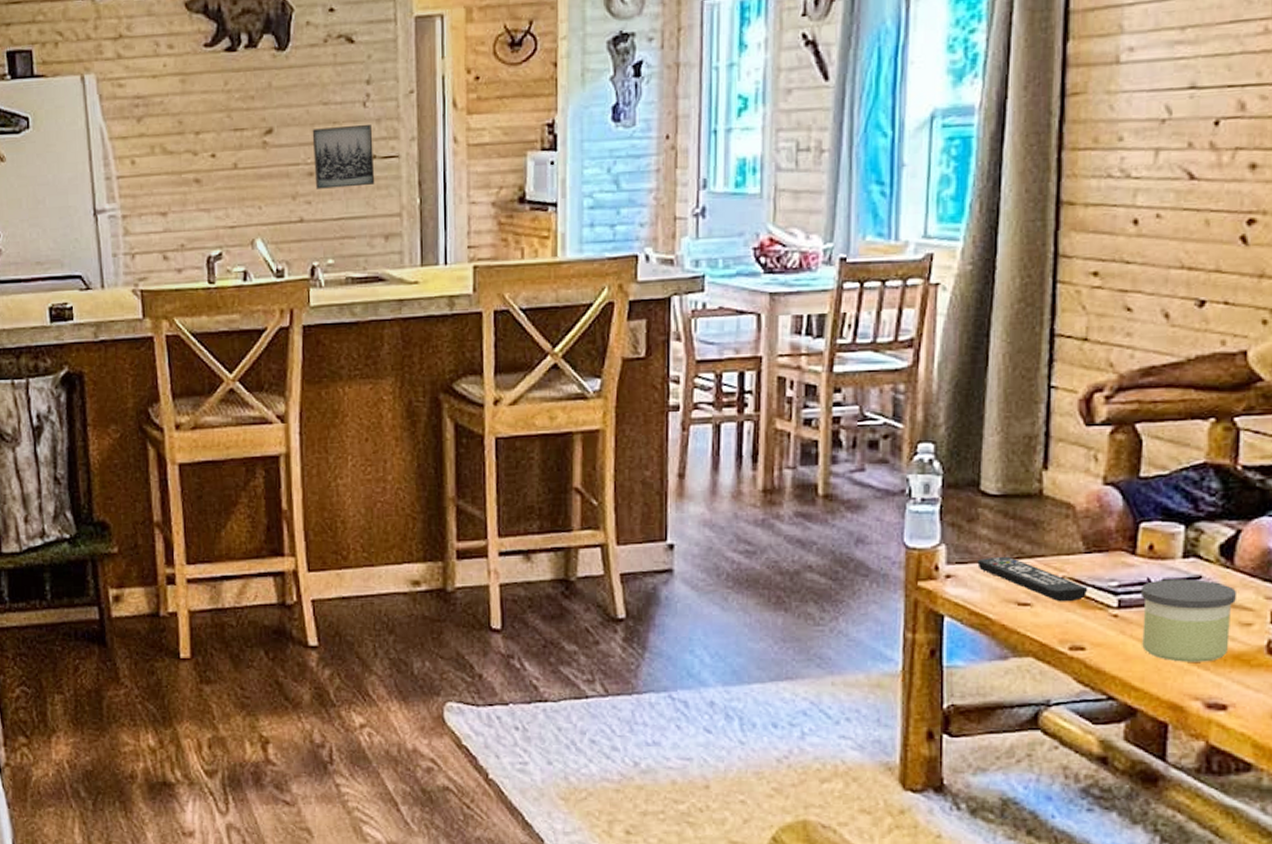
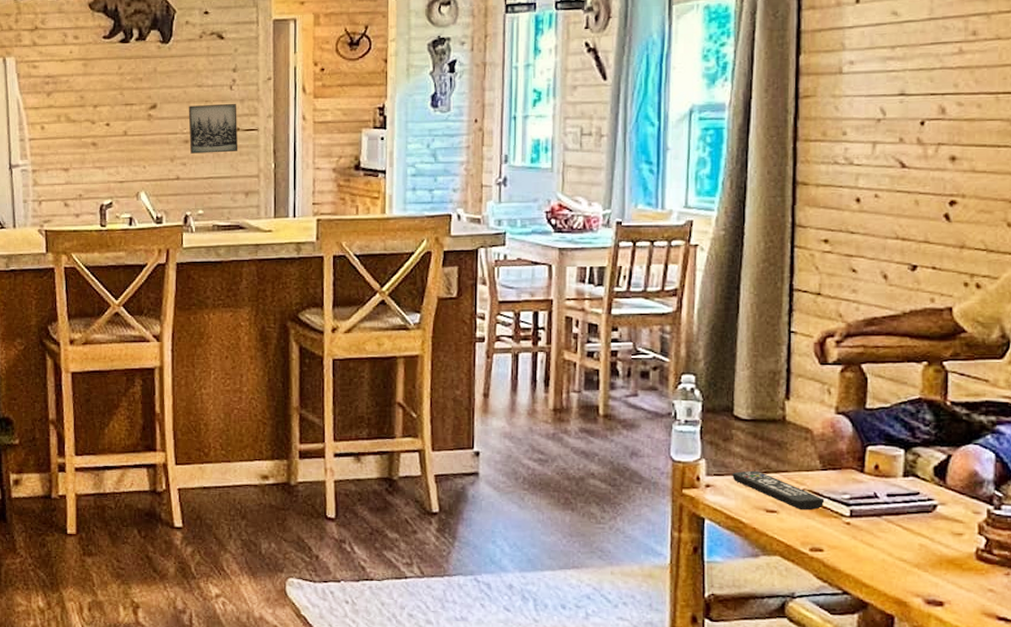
candle: present [1140,579,1236,662] -> none [868,494,949,565]

